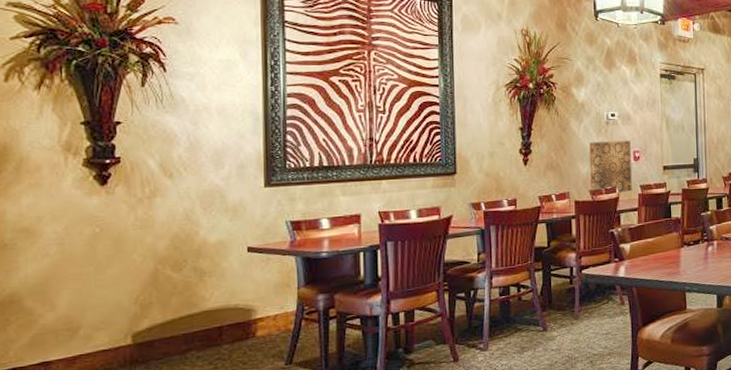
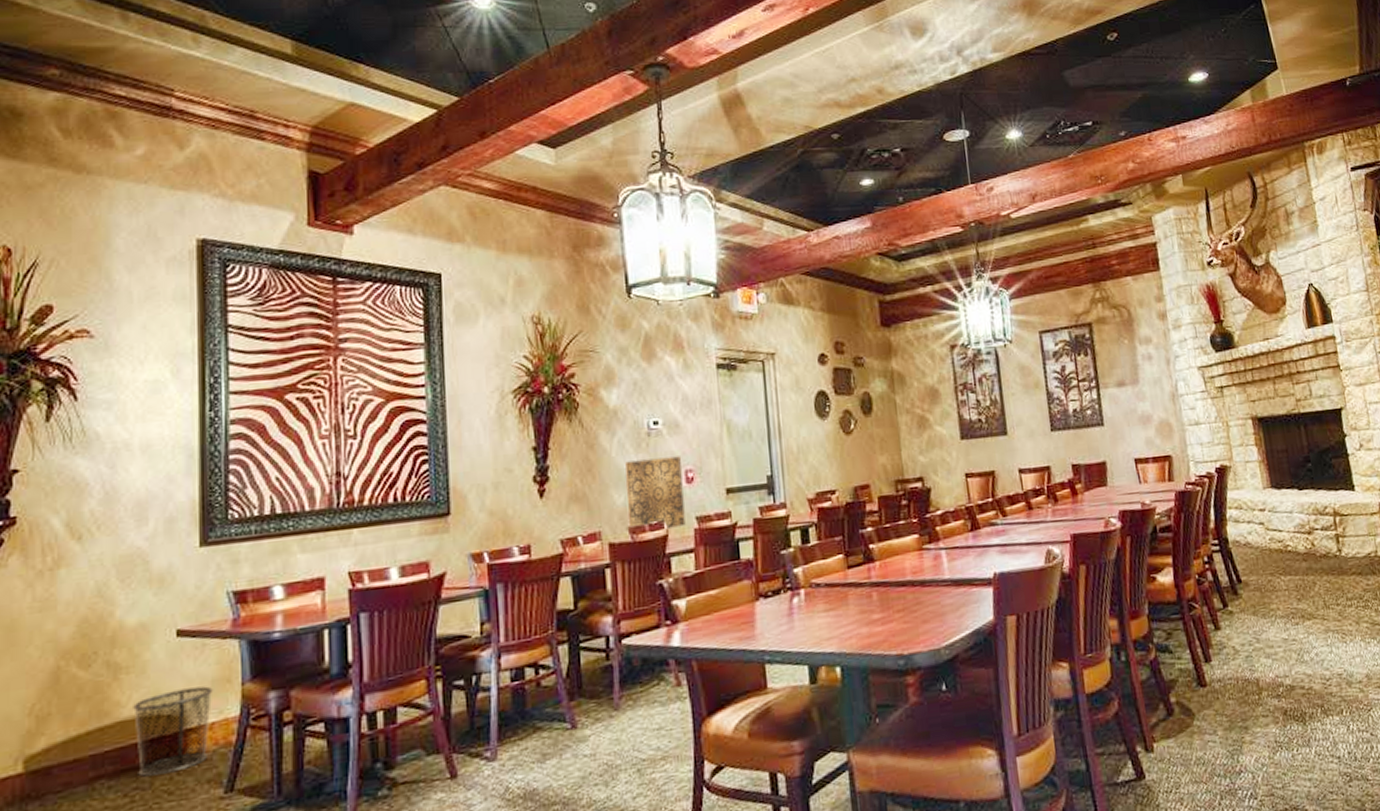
waste bin: none [215,289,276,351] -> present [133,686,213,777]

